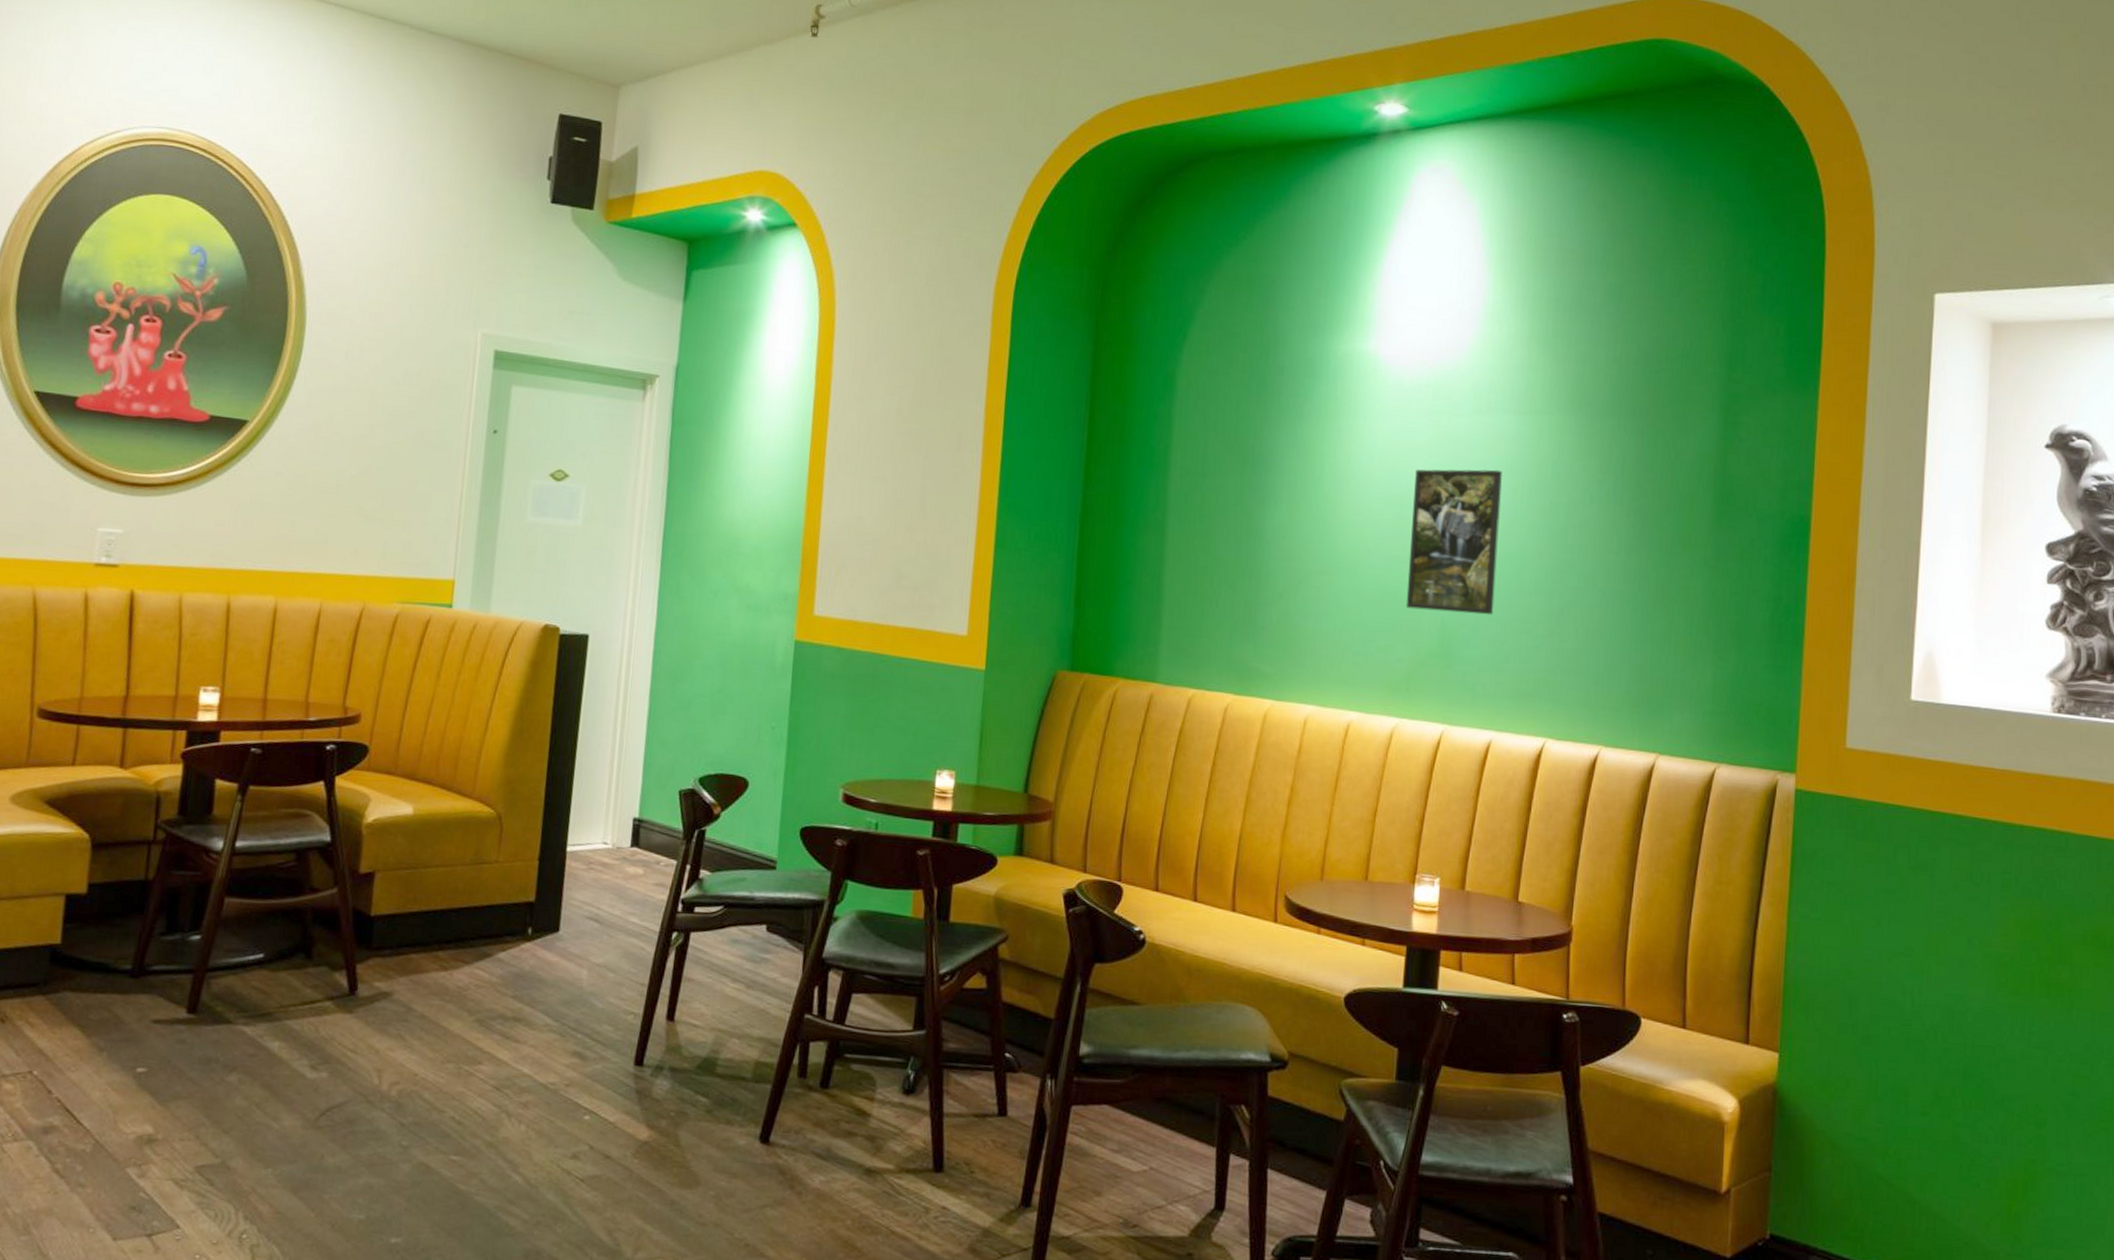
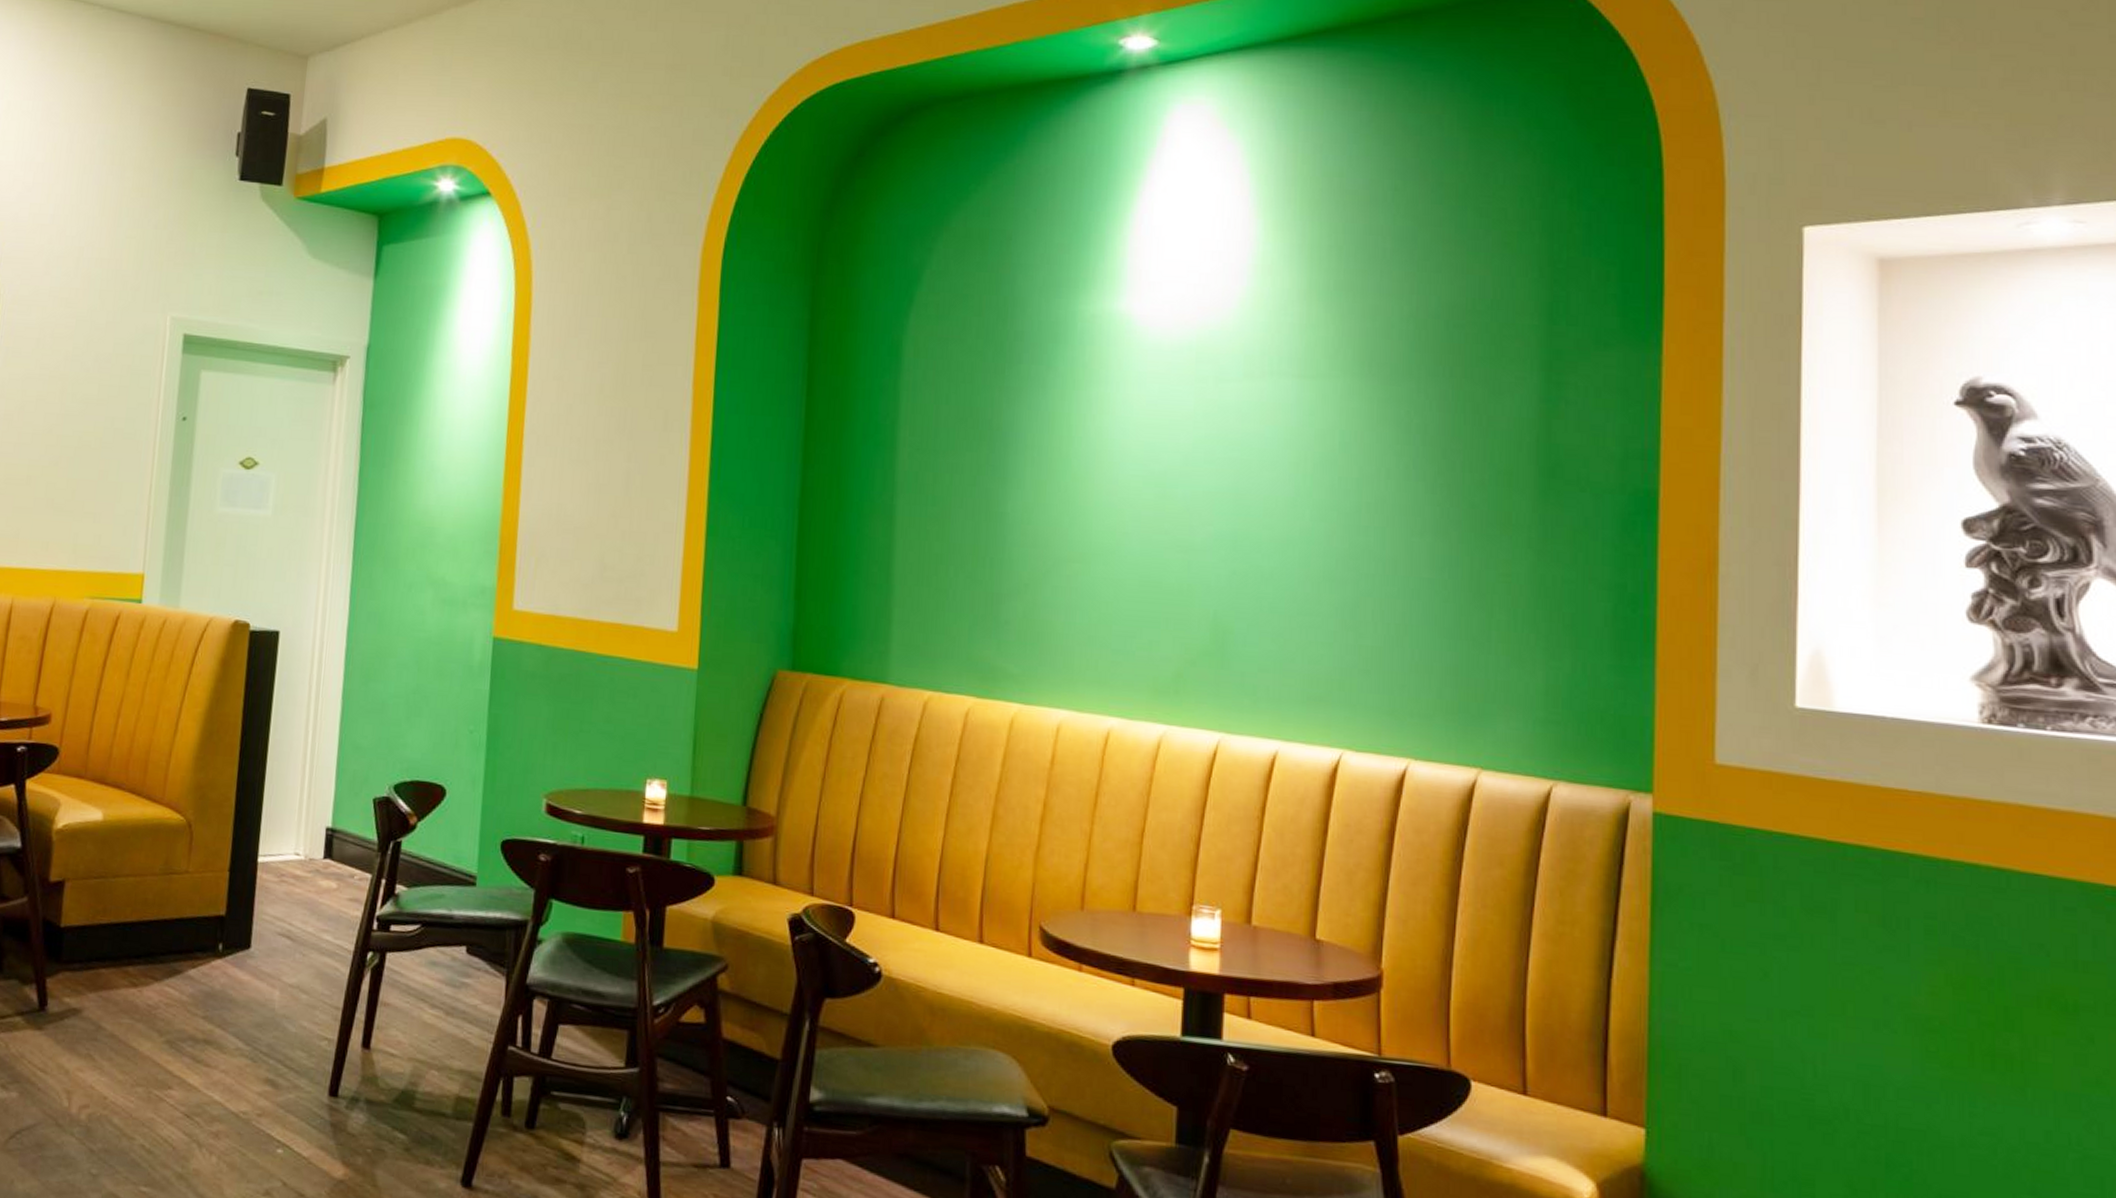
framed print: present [1405,469,1503,615] -> none [1171,441,1281,608]

